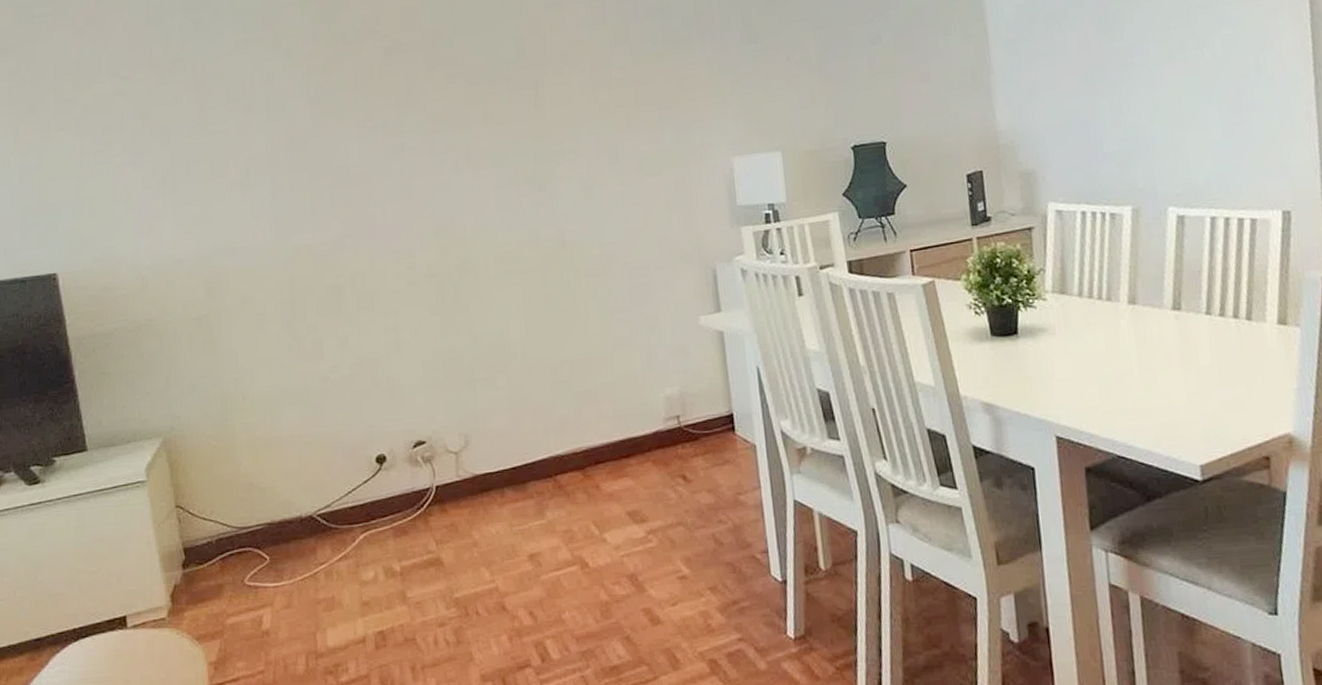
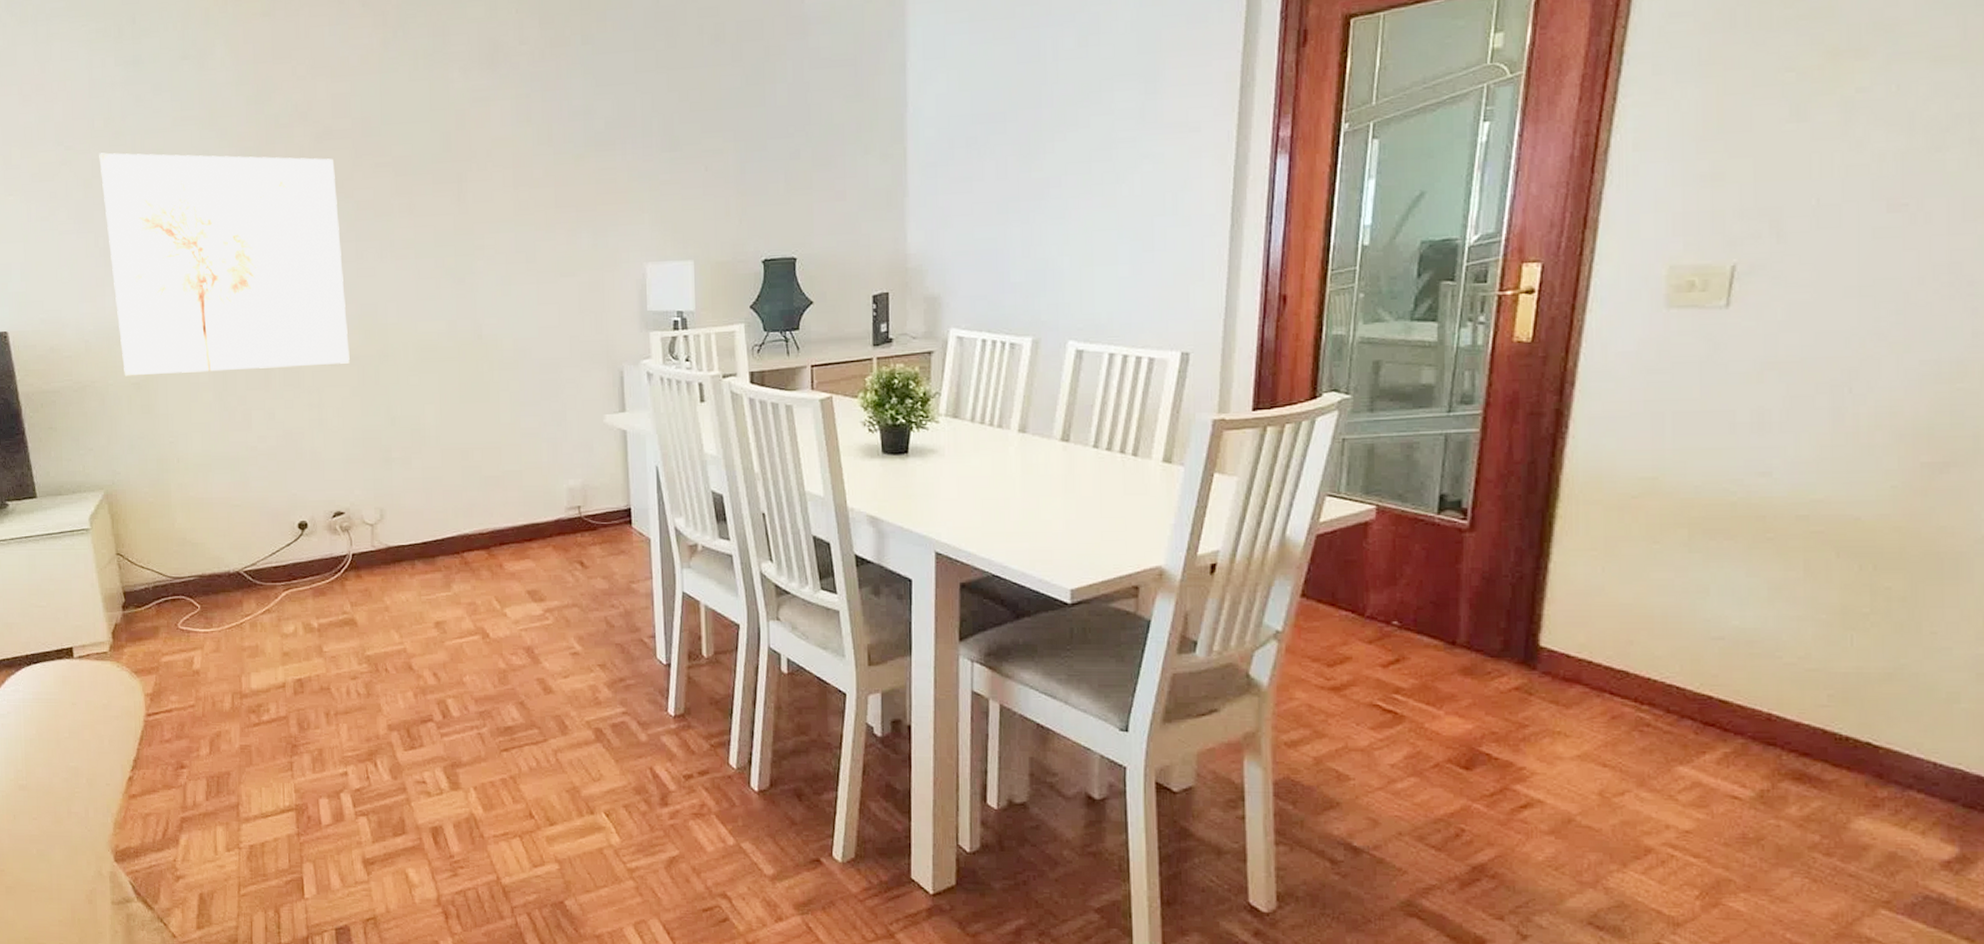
wall art: none [157,72,427,312] -> present [99,152,350,377]

